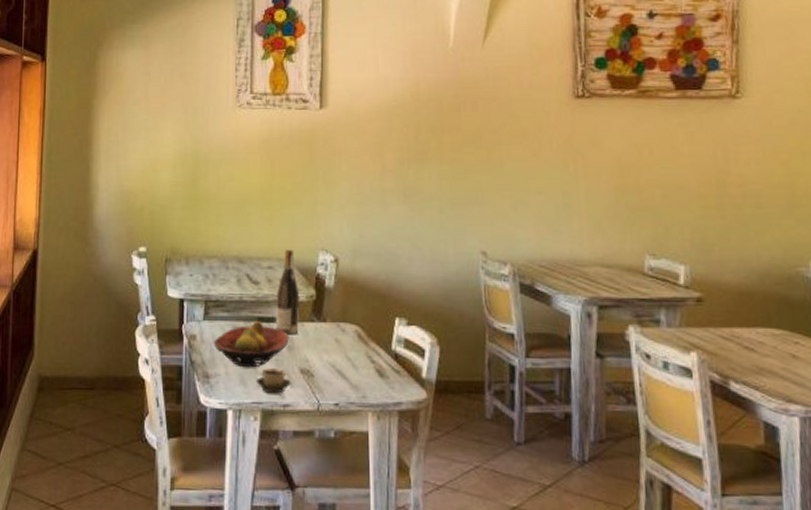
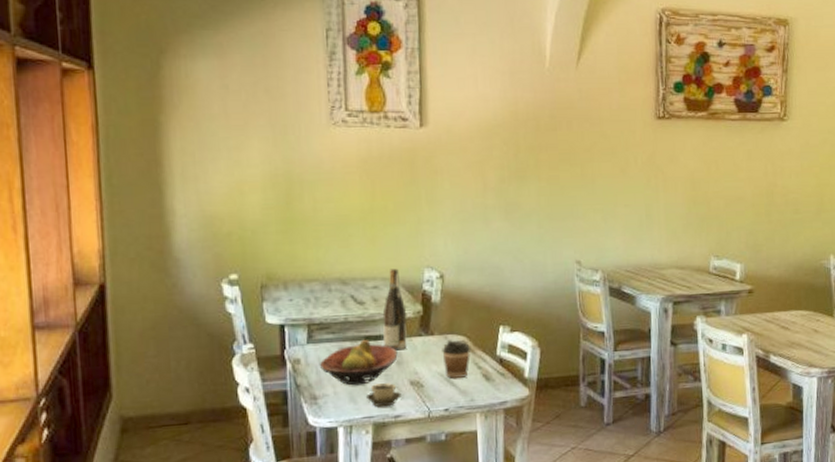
coffee cup: none [334,329,365,372] -> present [442,340,471,379]

